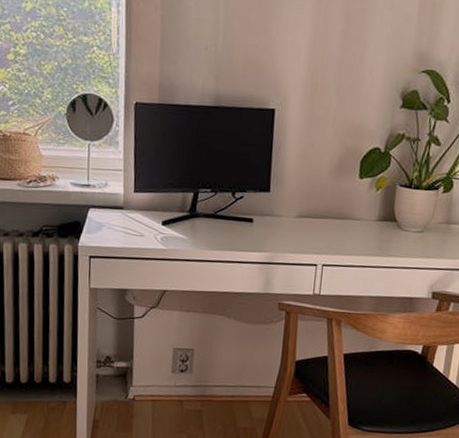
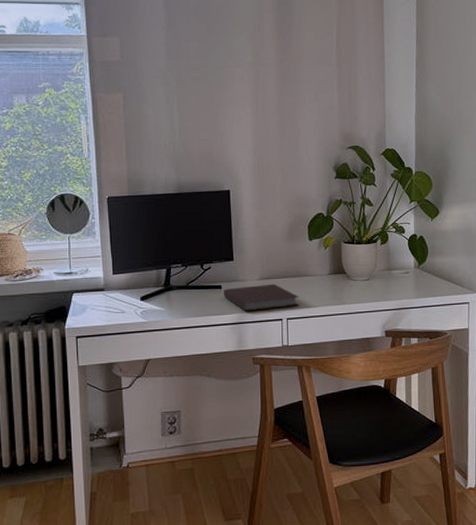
notebook: none [253,222,340,252] -> present [223,283,300,311]

